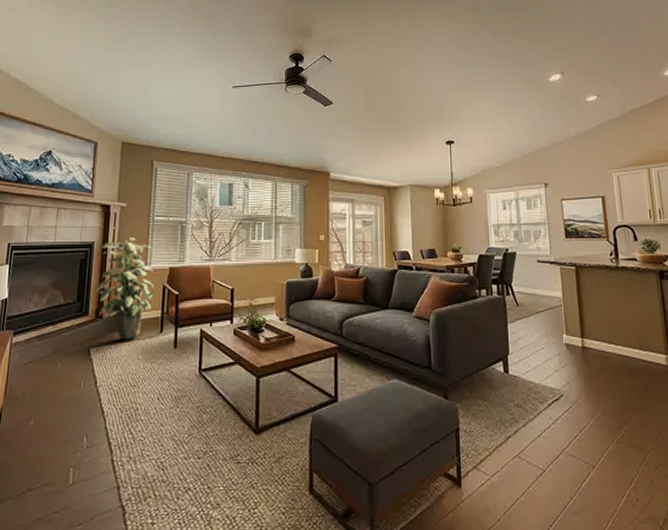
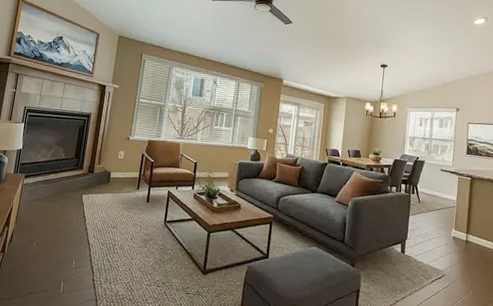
indoor plant: present [95,237,157,340] -> none [89,113,137,192]

